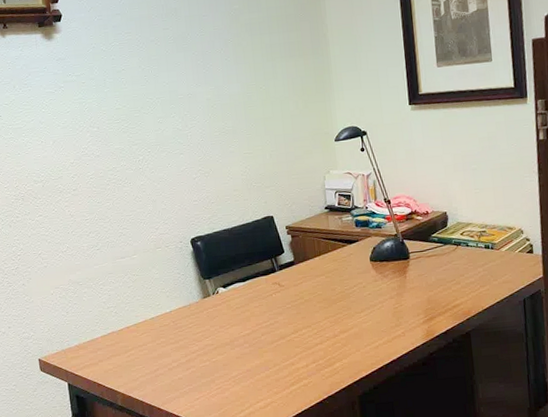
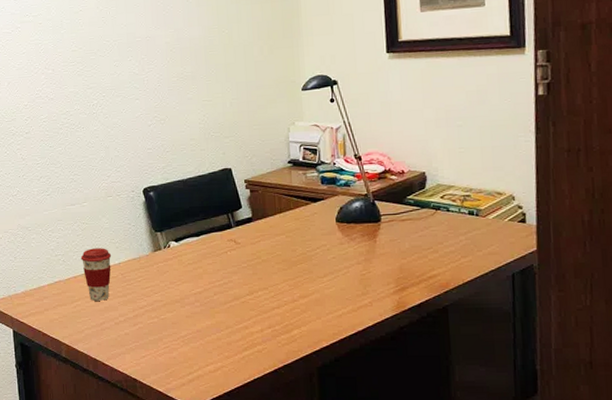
coffee cup: none [132,298,163,349] -> present [80,248,112,301]

